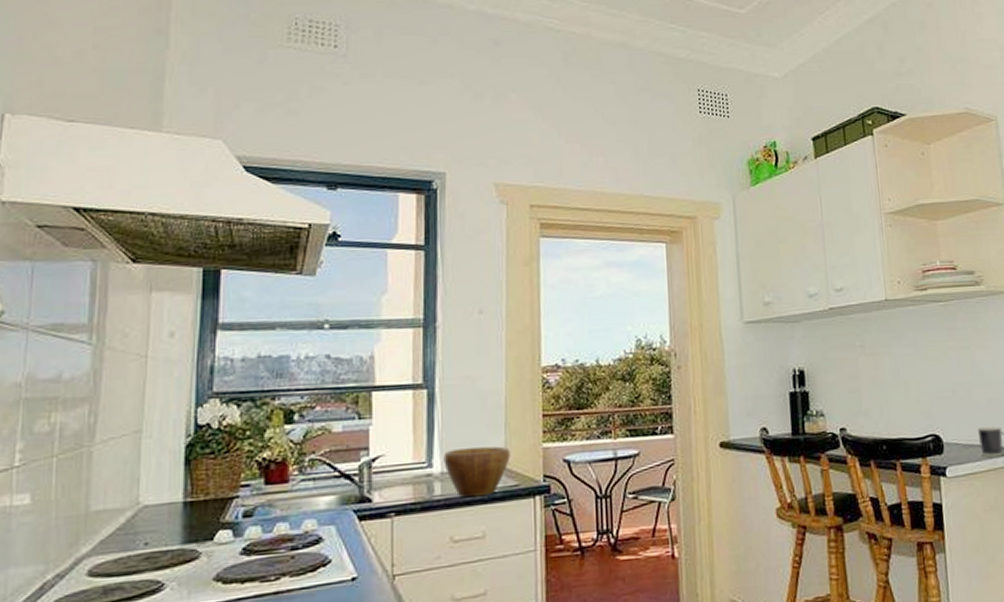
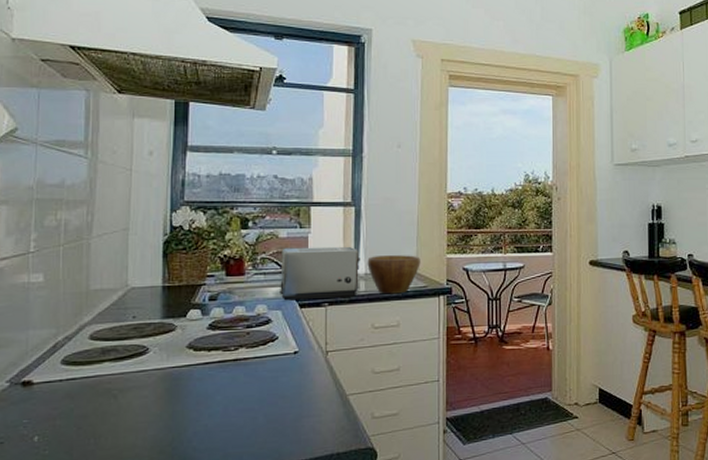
toaster: none [333,439,435,513] -> present [280,246,360,301]

